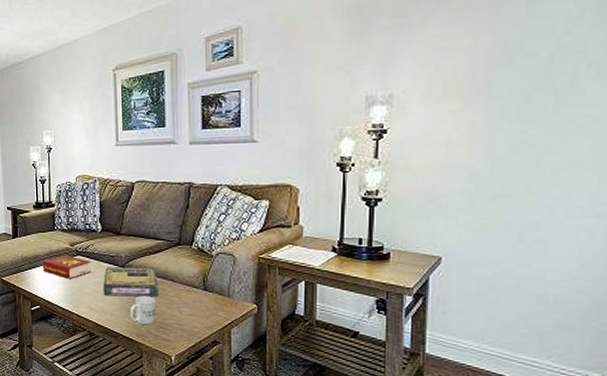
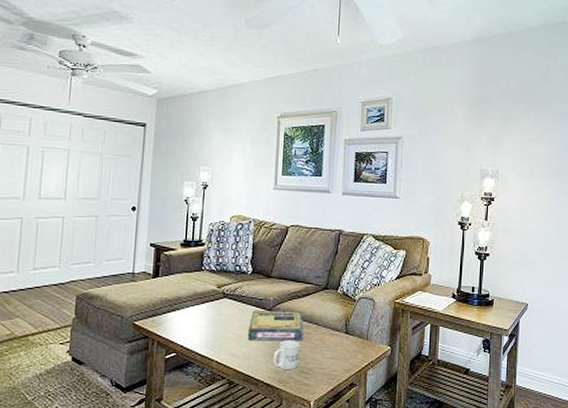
book: present [42,255,92,279] -> none [183,297,238,323]

